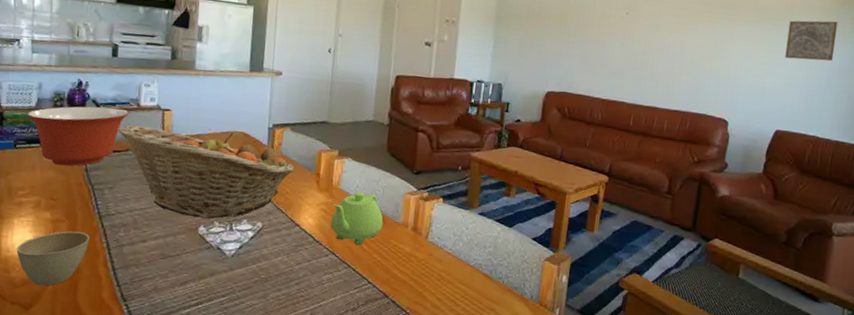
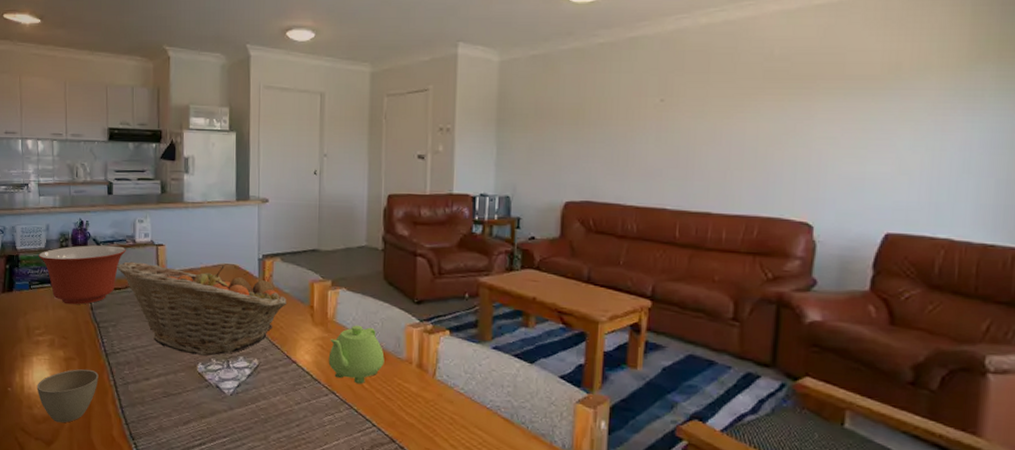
wall art: present [785,20,838,61] -> none [892,83,973,138]

